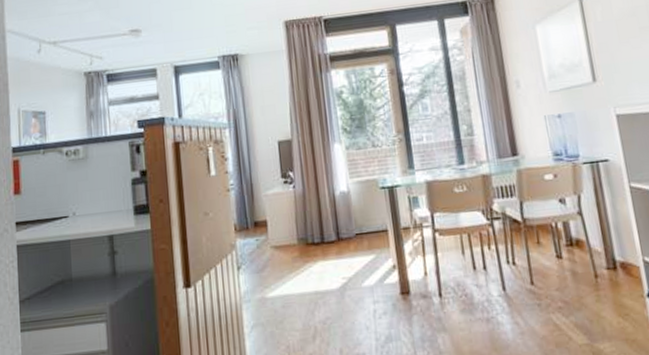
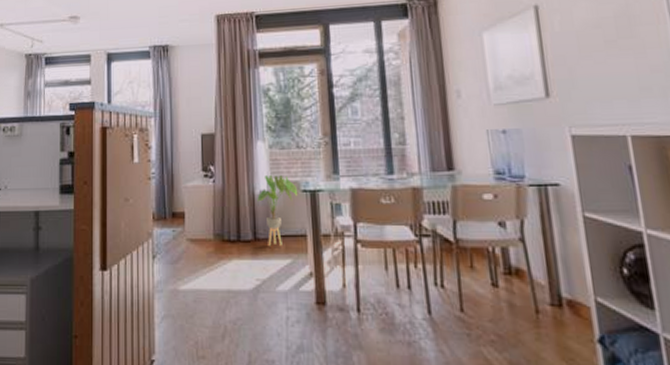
house plant: none [338,174,377,246] -> present [257,174,298,247]

